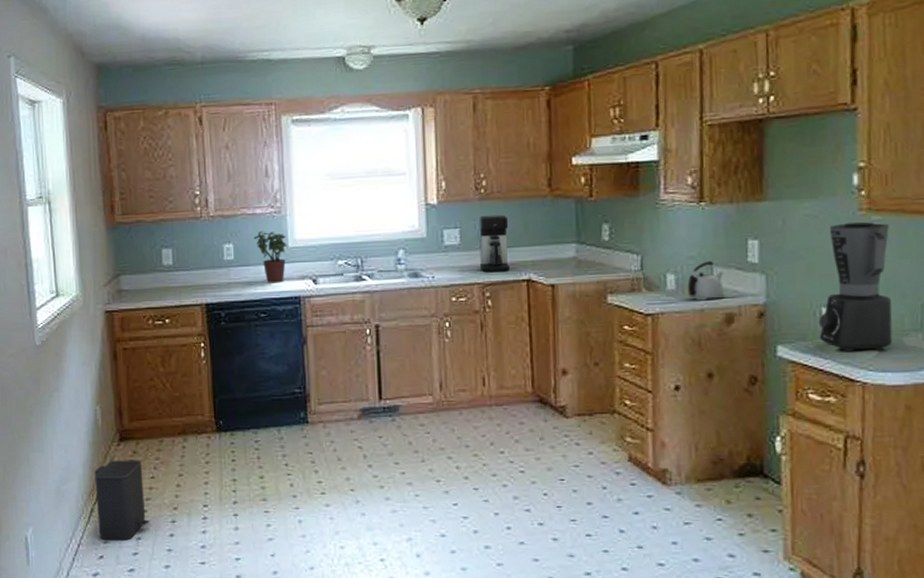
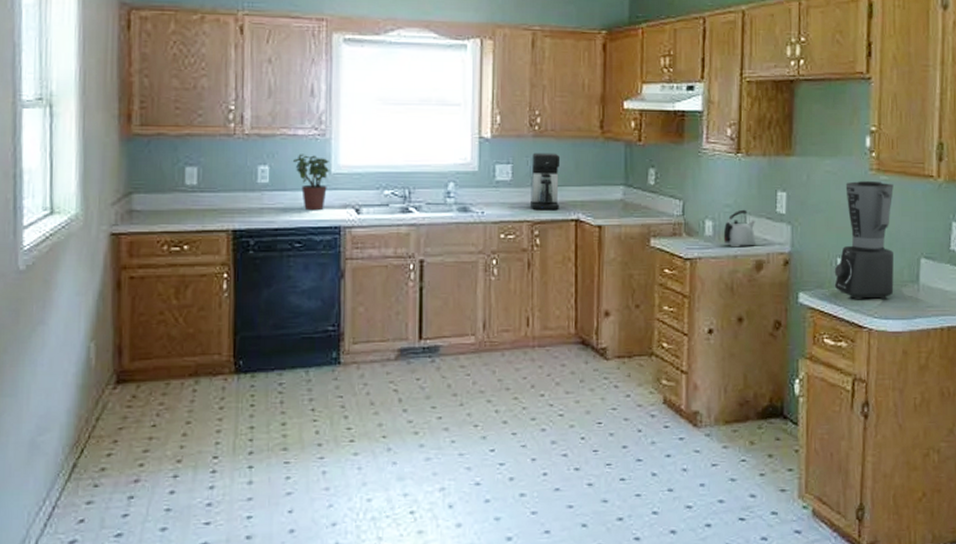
pedal bin: present [94,460,150,540] -> none [80,405,146,501]

